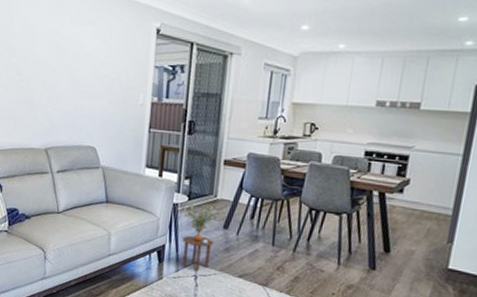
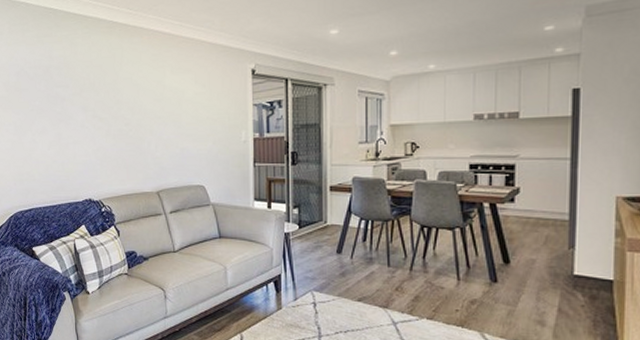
side table: present [181,204,220,270] -> none [293,231,332,297]

